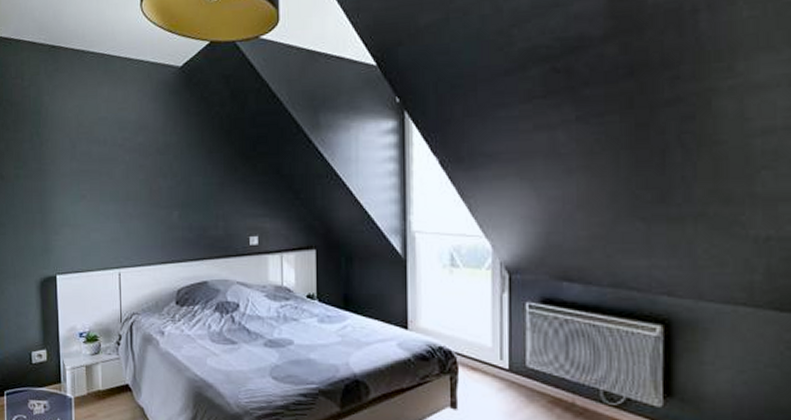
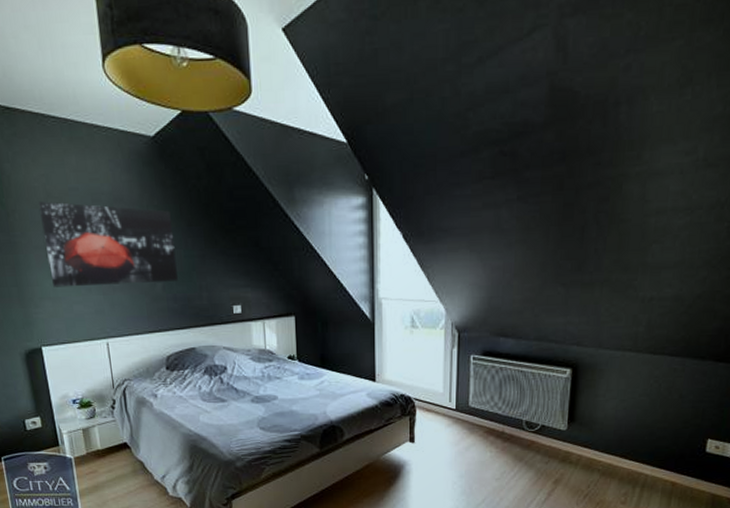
wall art: none [70,130,195,215] -> present [39,201,178,287]

